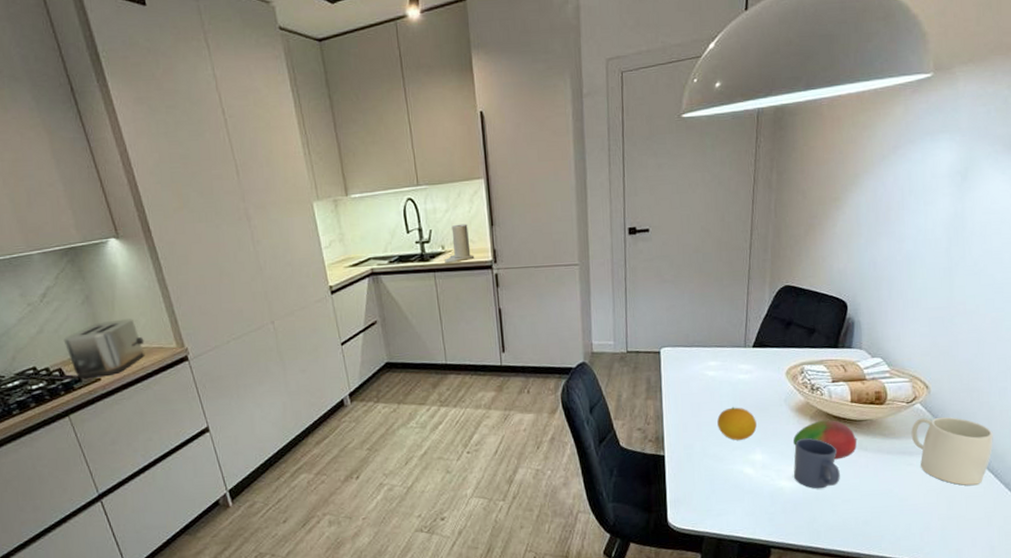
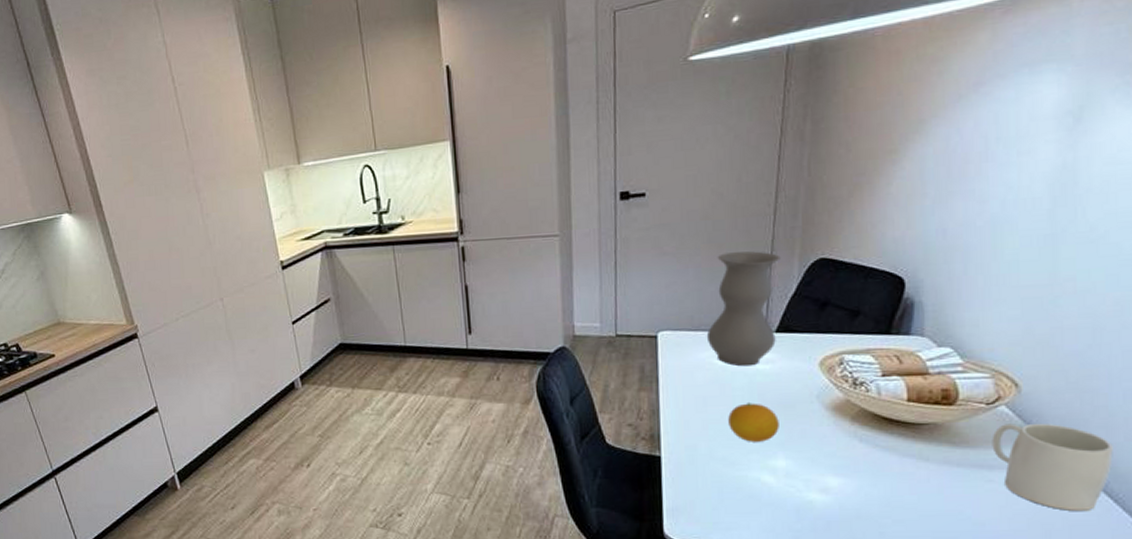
toaster: present [63,319,144,379] -> none [20,295,96,354]
paper towel: present [445,223,475,264] -> none [405,191,438,236]
vase: none [699,279,755,377] -> present [706,251,781,367]
fruit: present [793,420,858,460] -> none [828,422,916,471]
mug: present [794,437,840,489] -> none [828,442,891,505]

